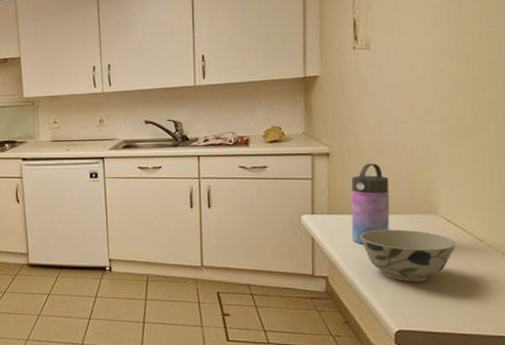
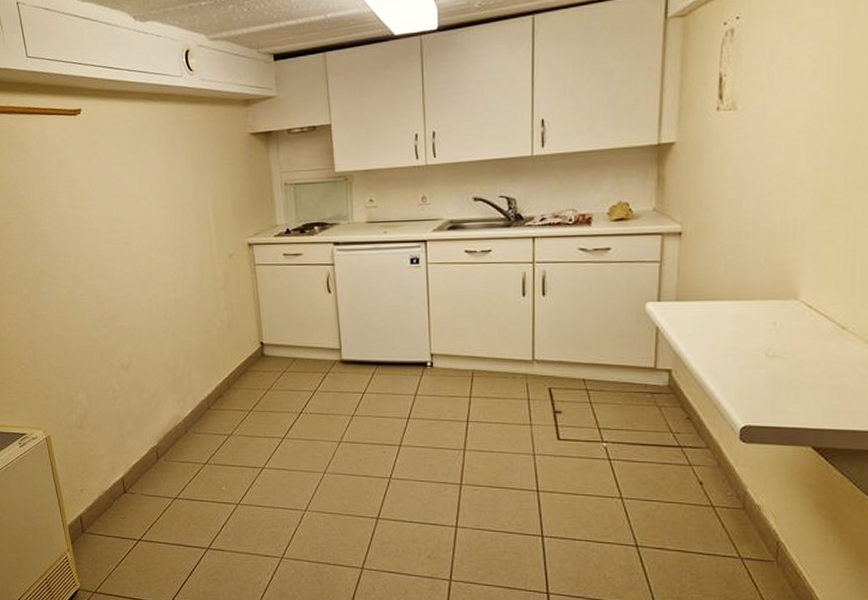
water bottle: present [351,163,390,244] -> none [700,243,747,334]
bowl: present [359,229,457,282] -> none [709,316,816,374]

